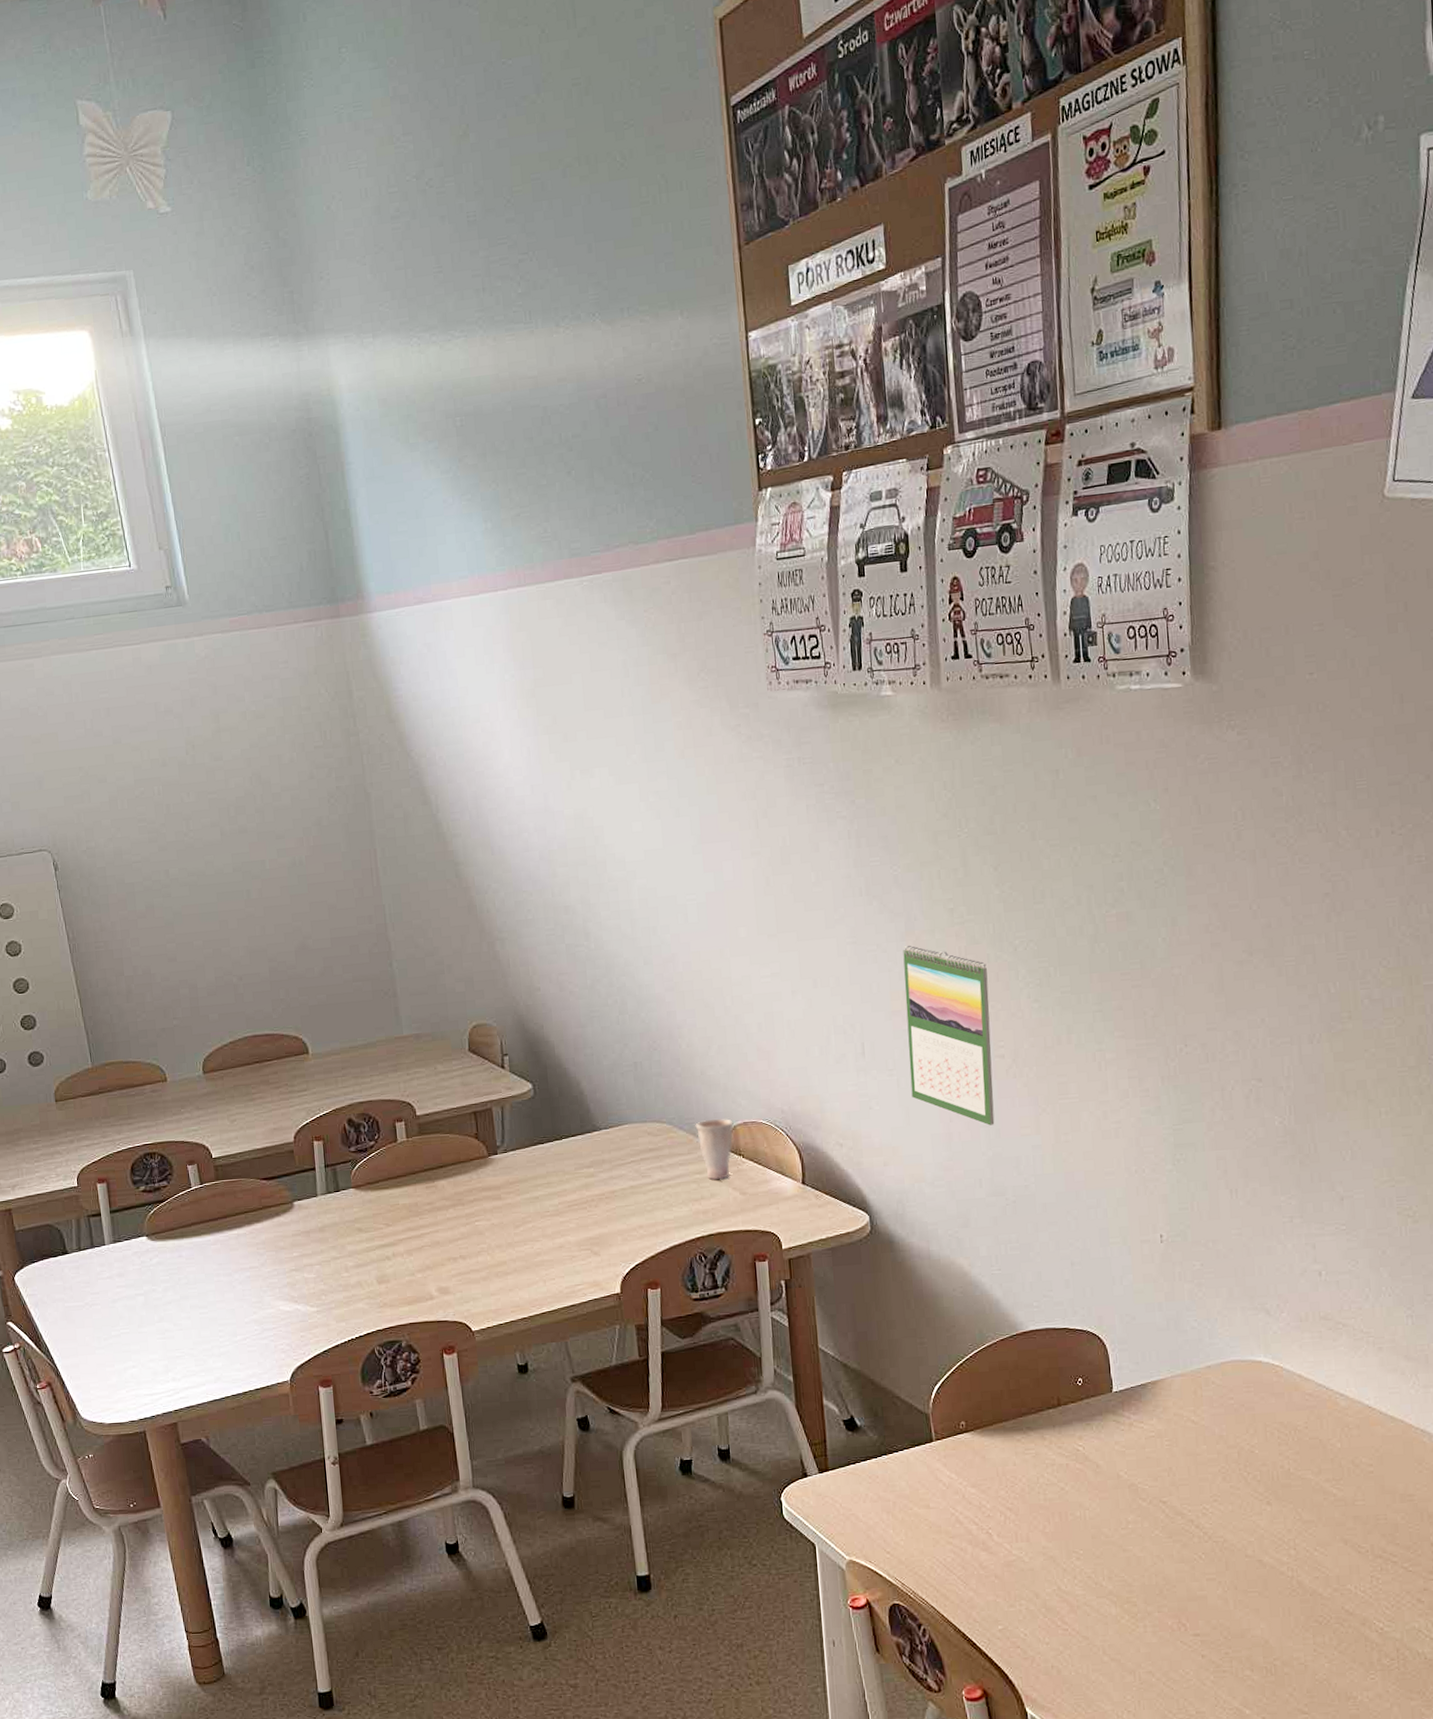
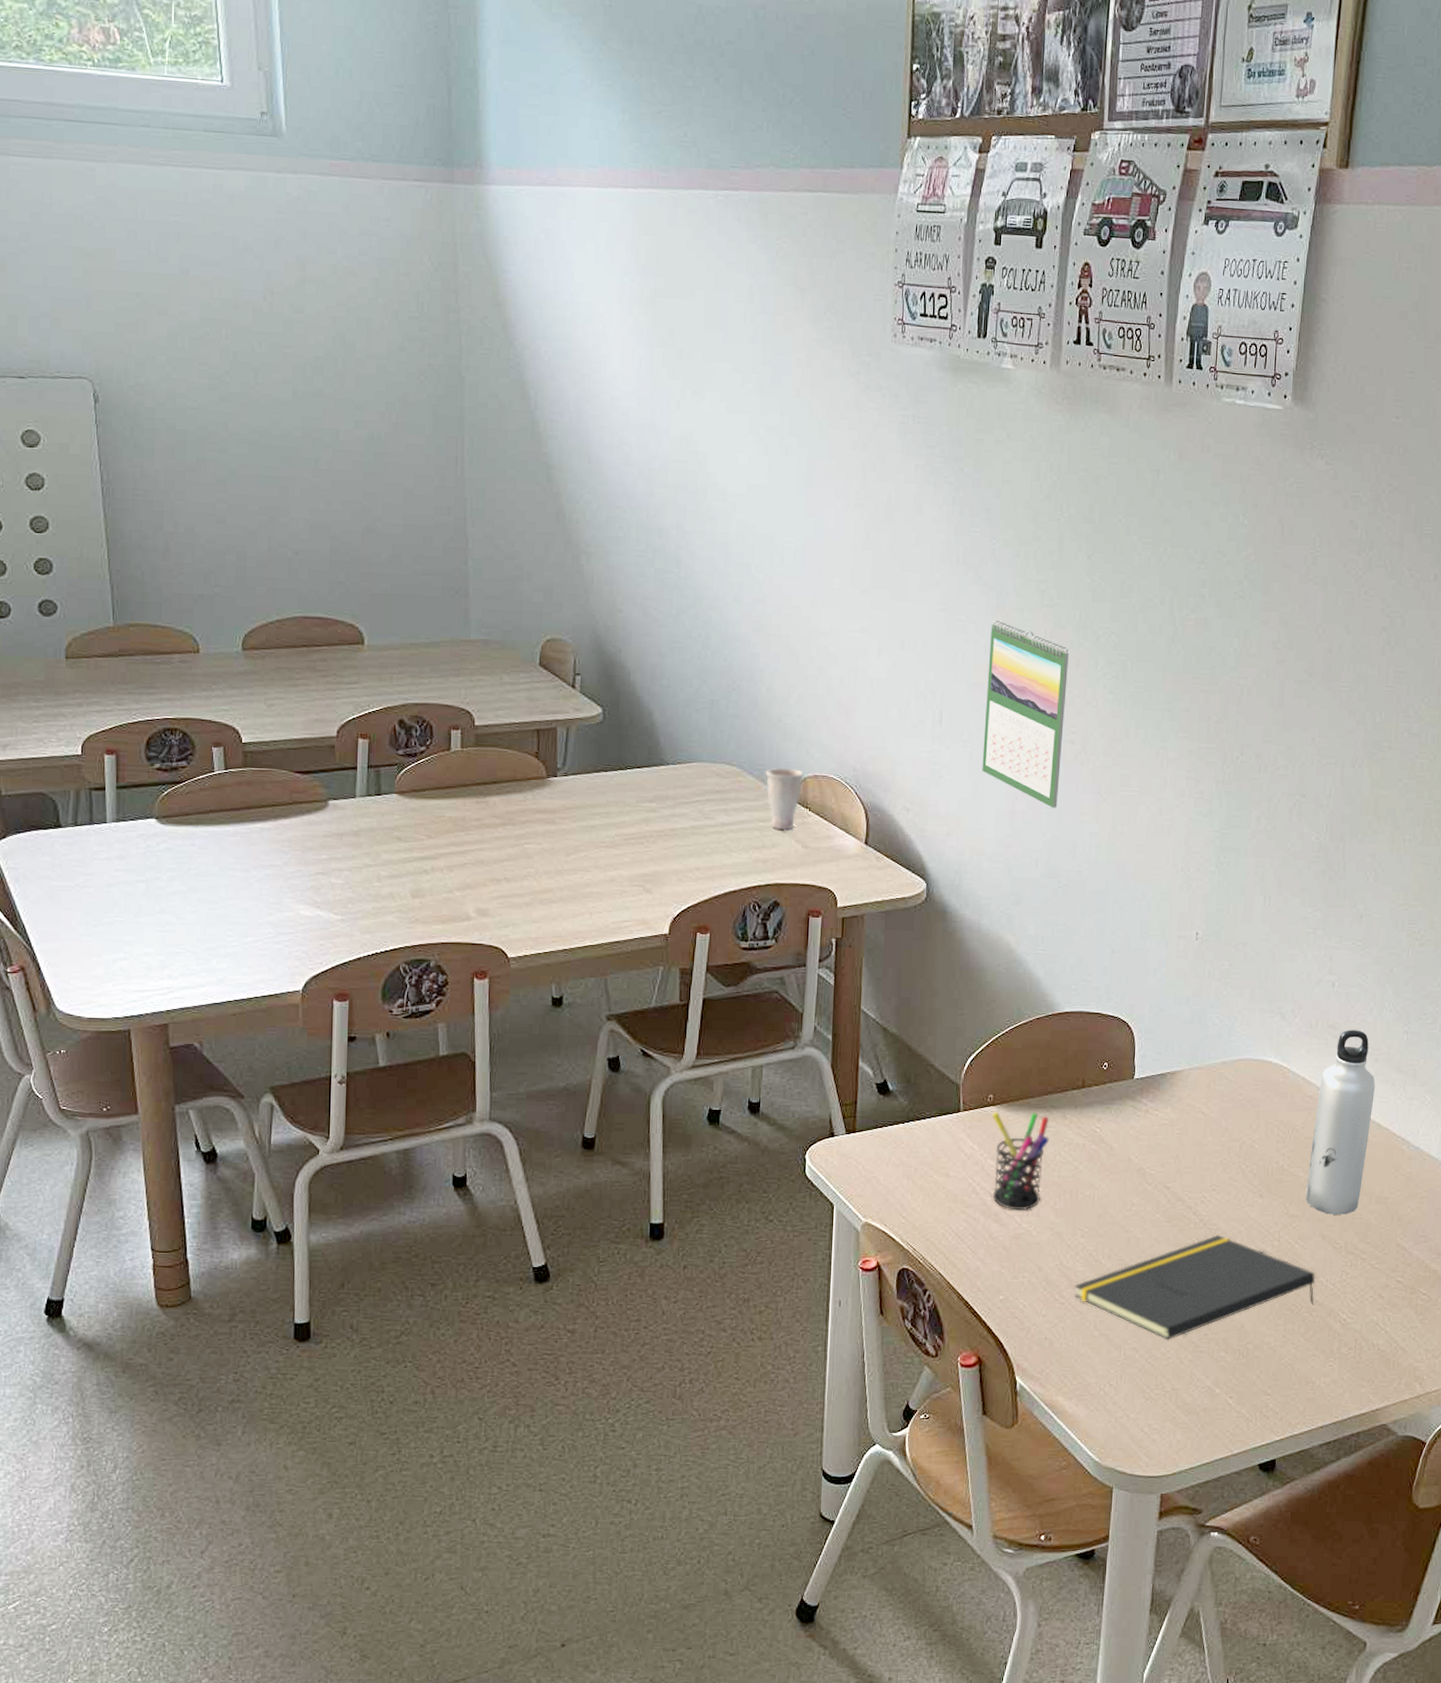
pen holder: none [966,1435,1030,1538] -> present [991,1112,1049,1211]
notepad: none [1076,1548,1345,1661] -> present [1074,1235,1316,1340]
water bottle: none [1318,1319,1384,1517] -> present [1306,1030,1375,1215]

